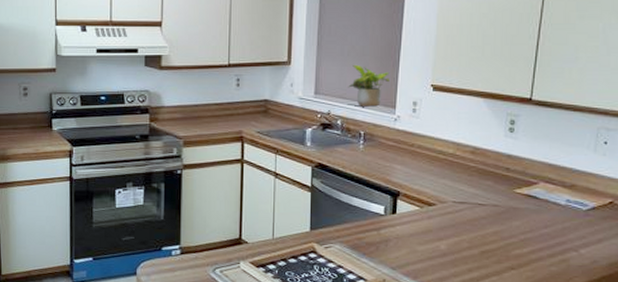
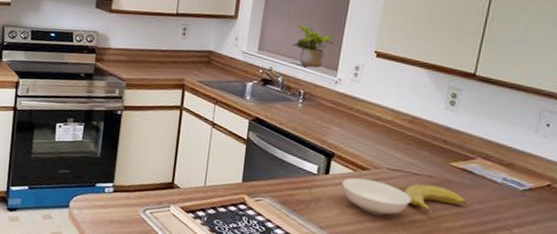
bowl: none [410,214,479,250] -> present [342,177,411,216]
fruit: none [471,213,533,242] -> present [403,183,466,213]

